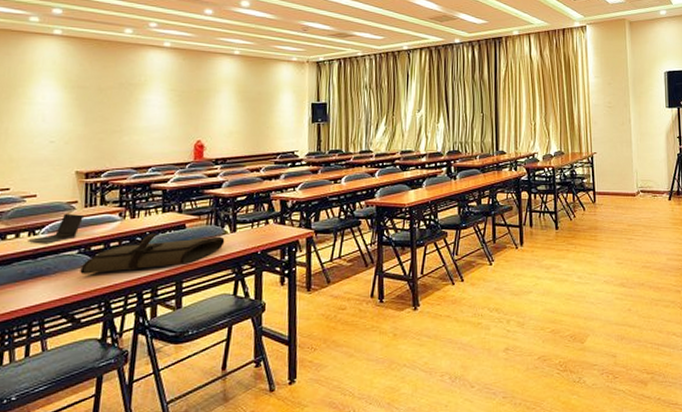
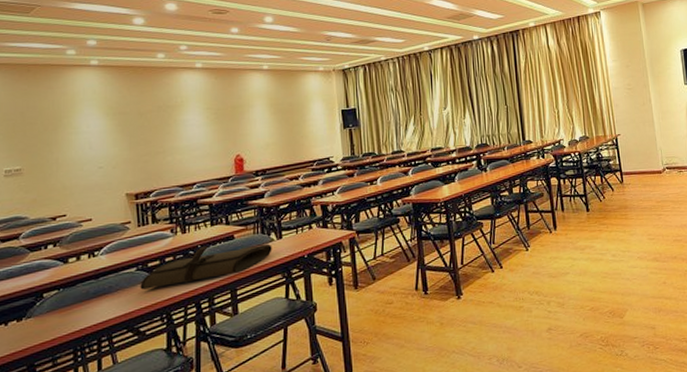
laptop computer: present [28,213,84,244] -> none [88,233,138,265]

